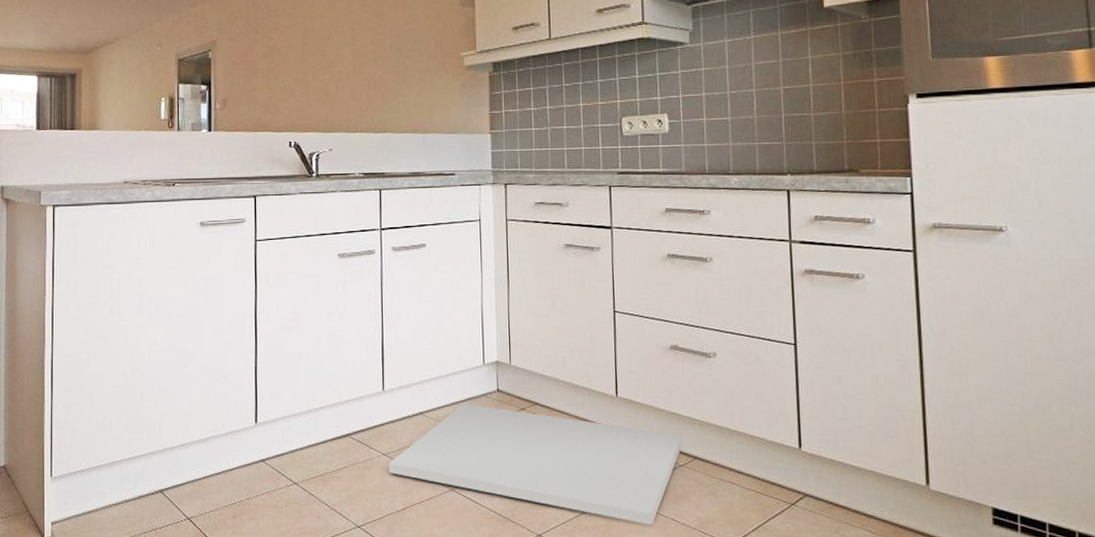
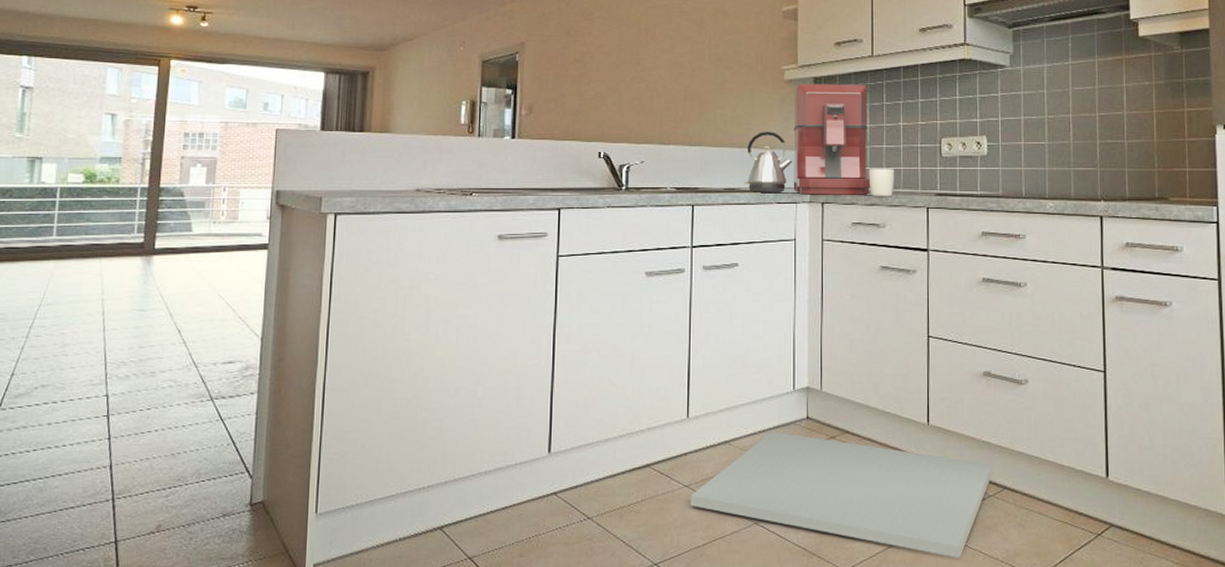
kettle: none [428,116,475,177] -> present [743,131,793,194]
coffee machine: none [474,67,553,177] -> present [793,84,871,195]
mug: none [550,149,576,176] -> present [868,169,894,196]

